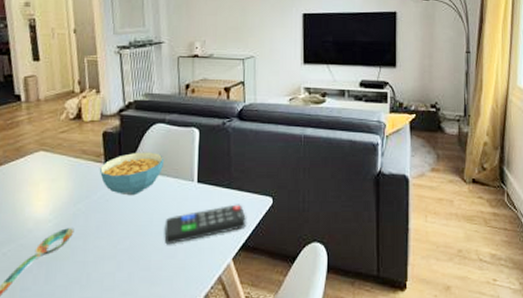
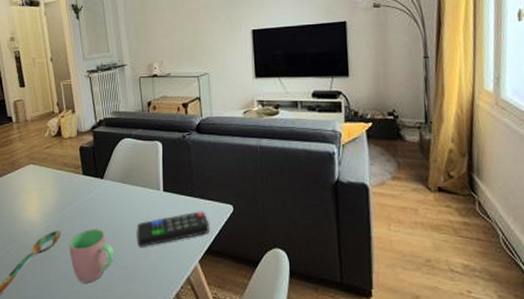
cup: none [82,225,137,287] -> present [69,229,115,283]
cereal bowl: present [99,152,165,196] -> none [78,164,133,203]

